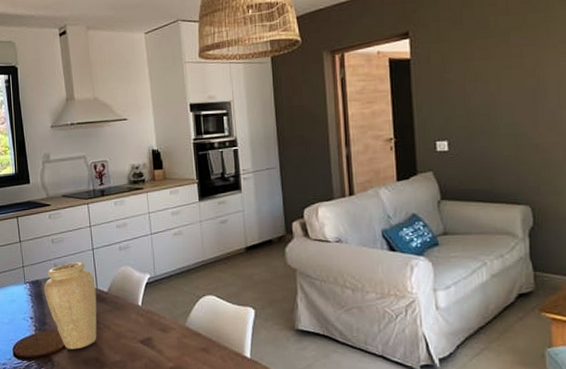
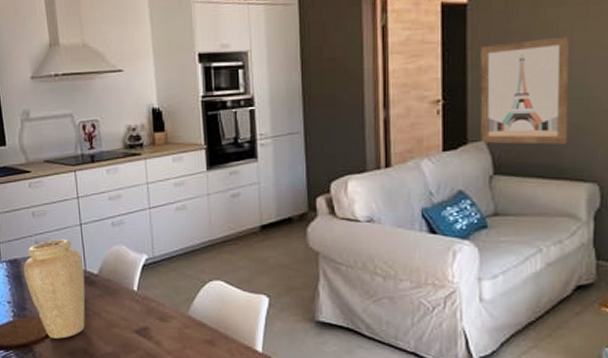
wall art: none [424,84,501,174] -> present [480,36,570,145]

